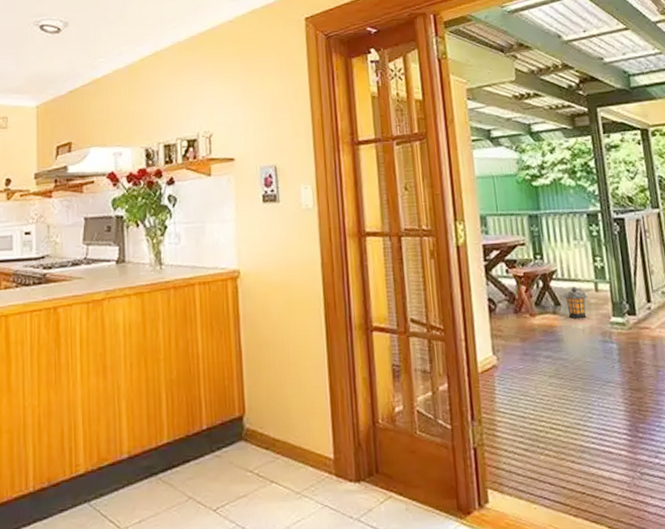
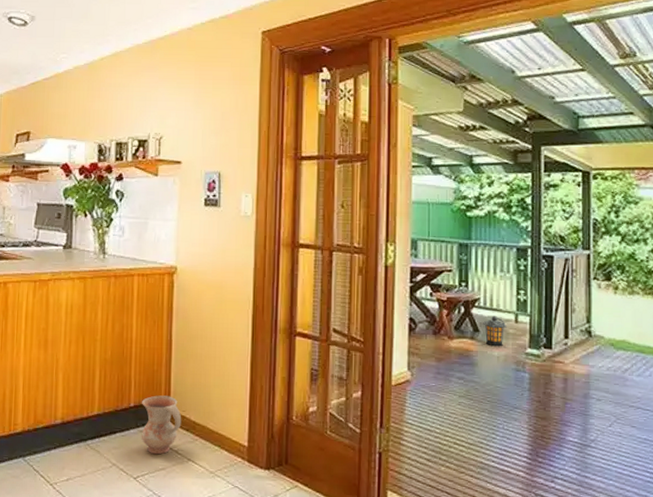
ceramic jug: none [215,412,260,481] -> present [141,395,182,455]

